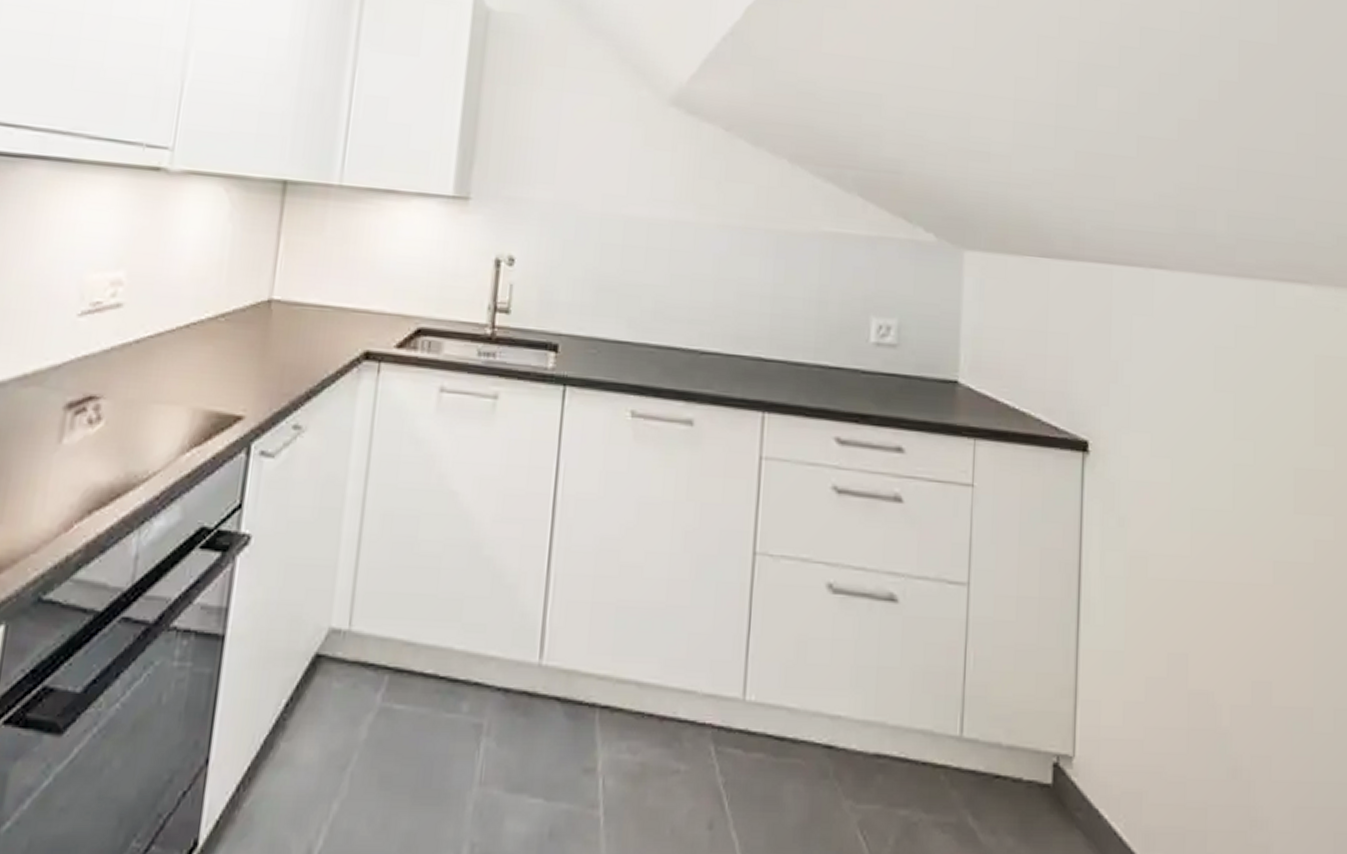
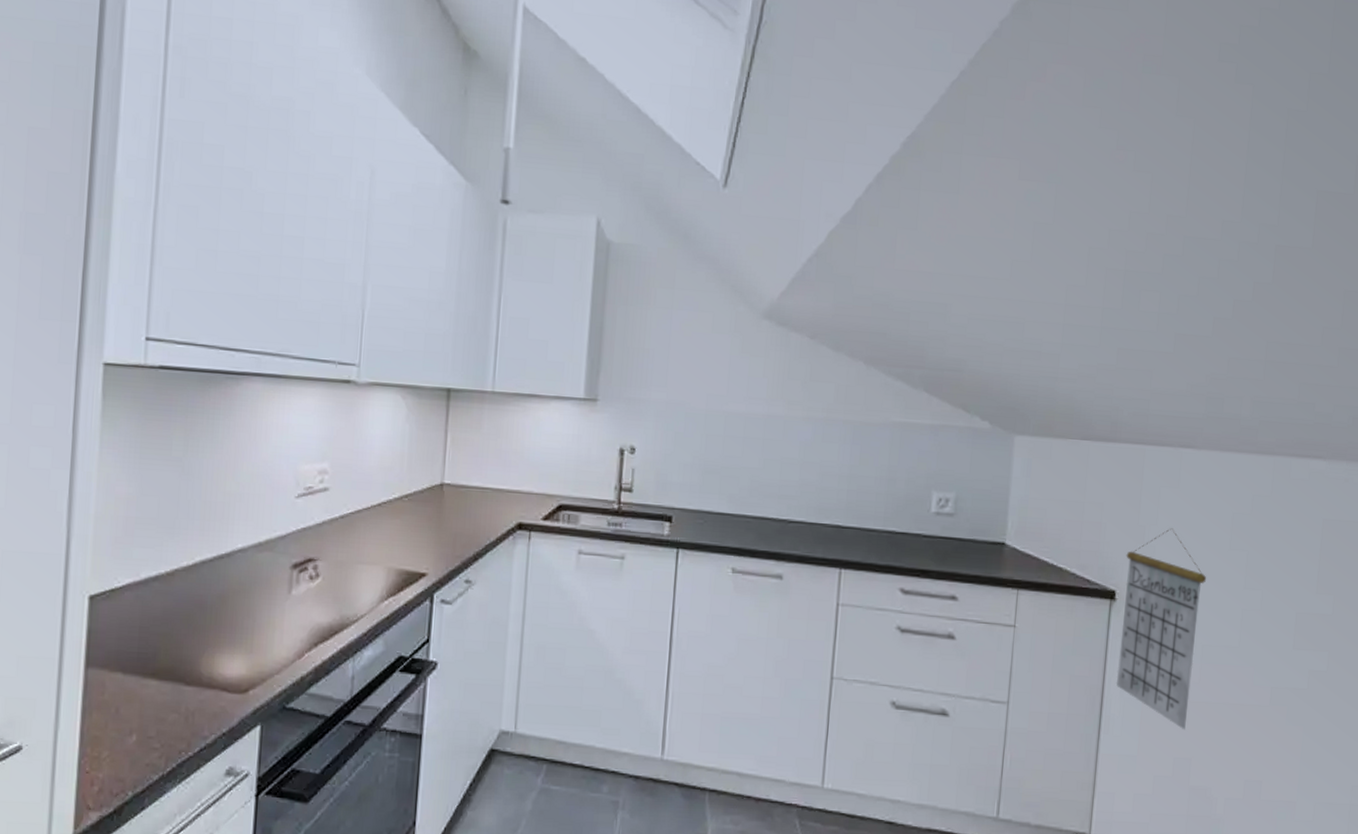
calendar: none [1094,364,1191,618] -> present [1116,528,1207,730]

